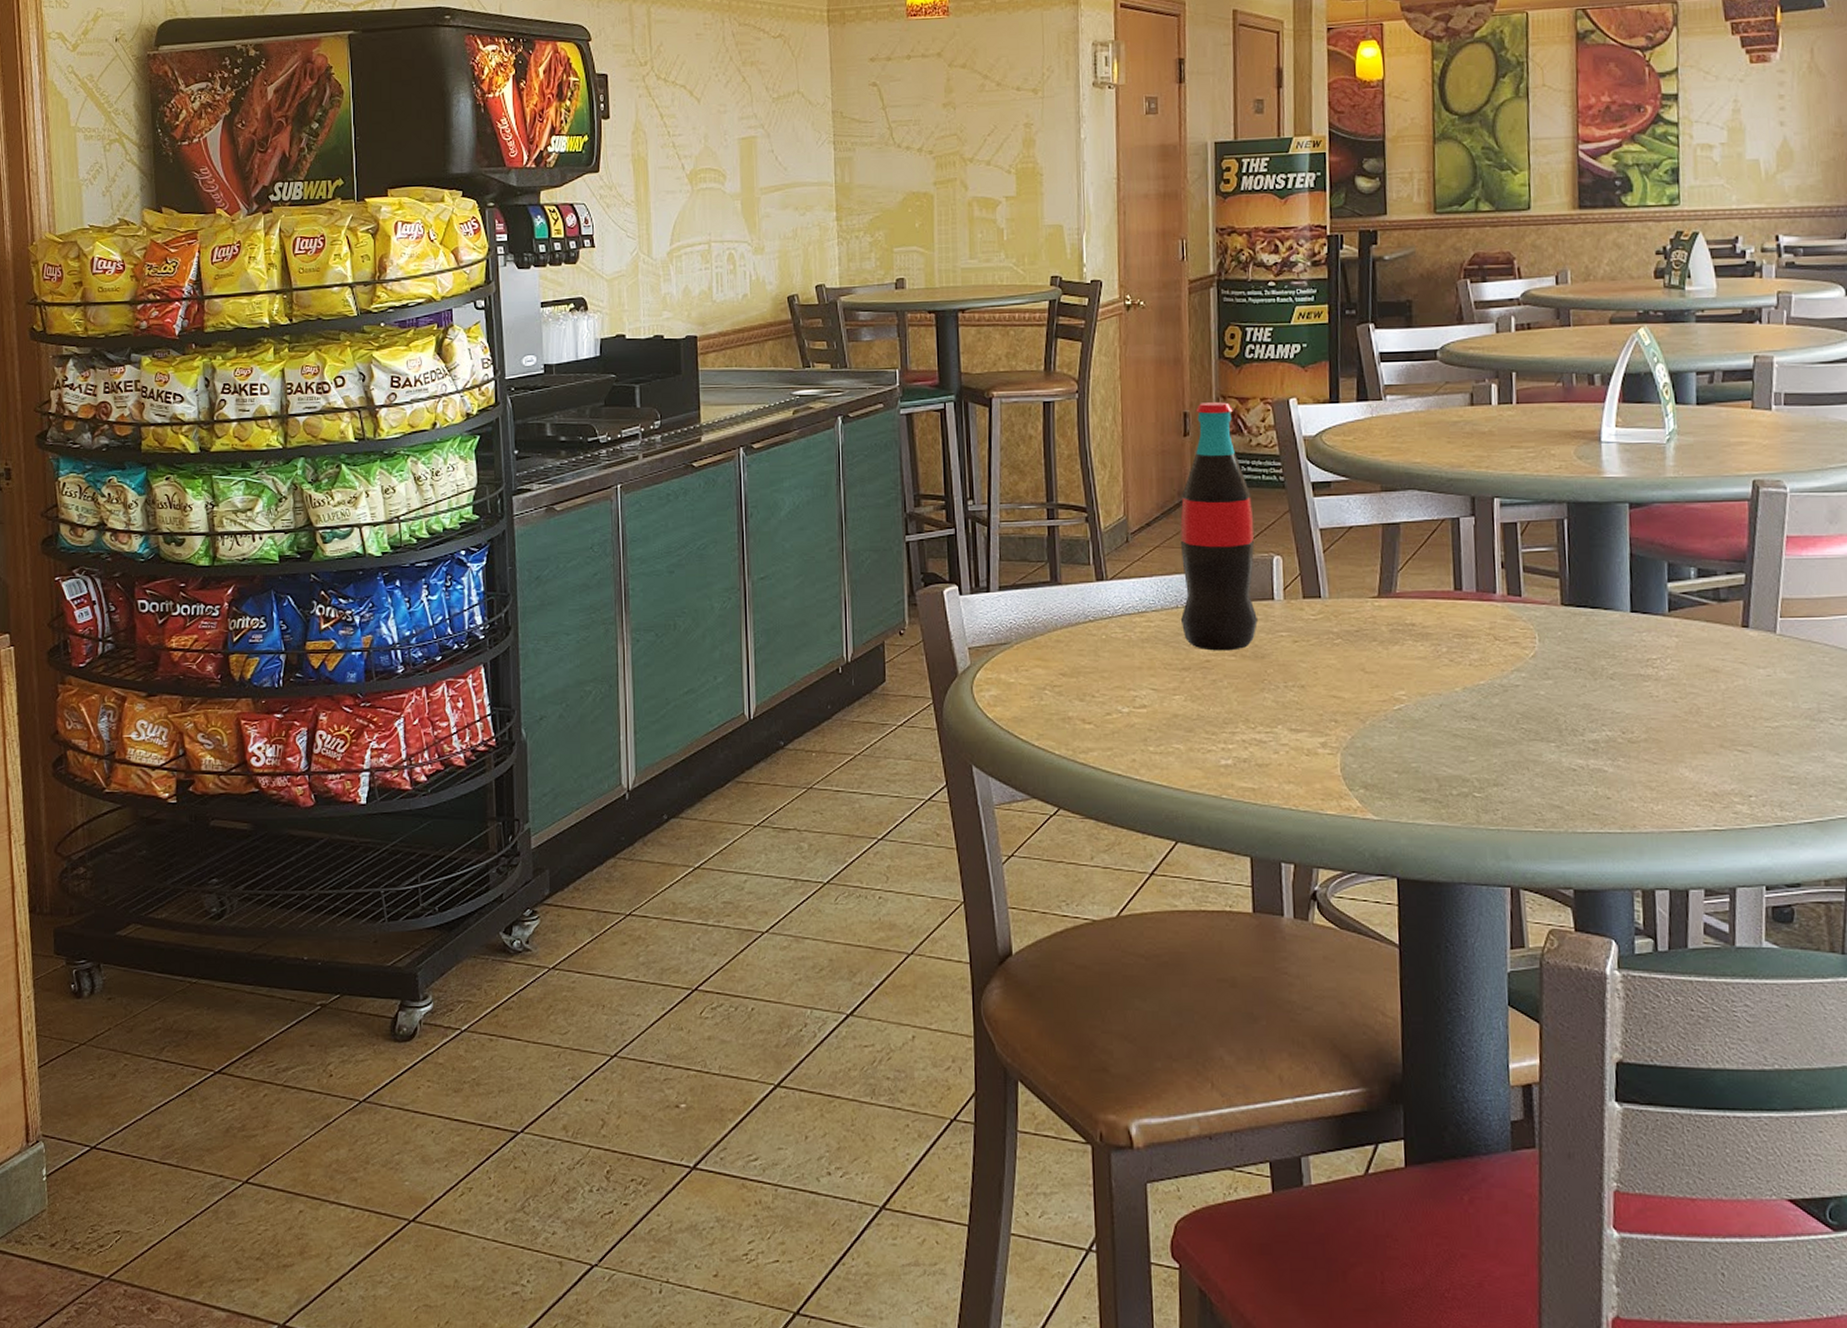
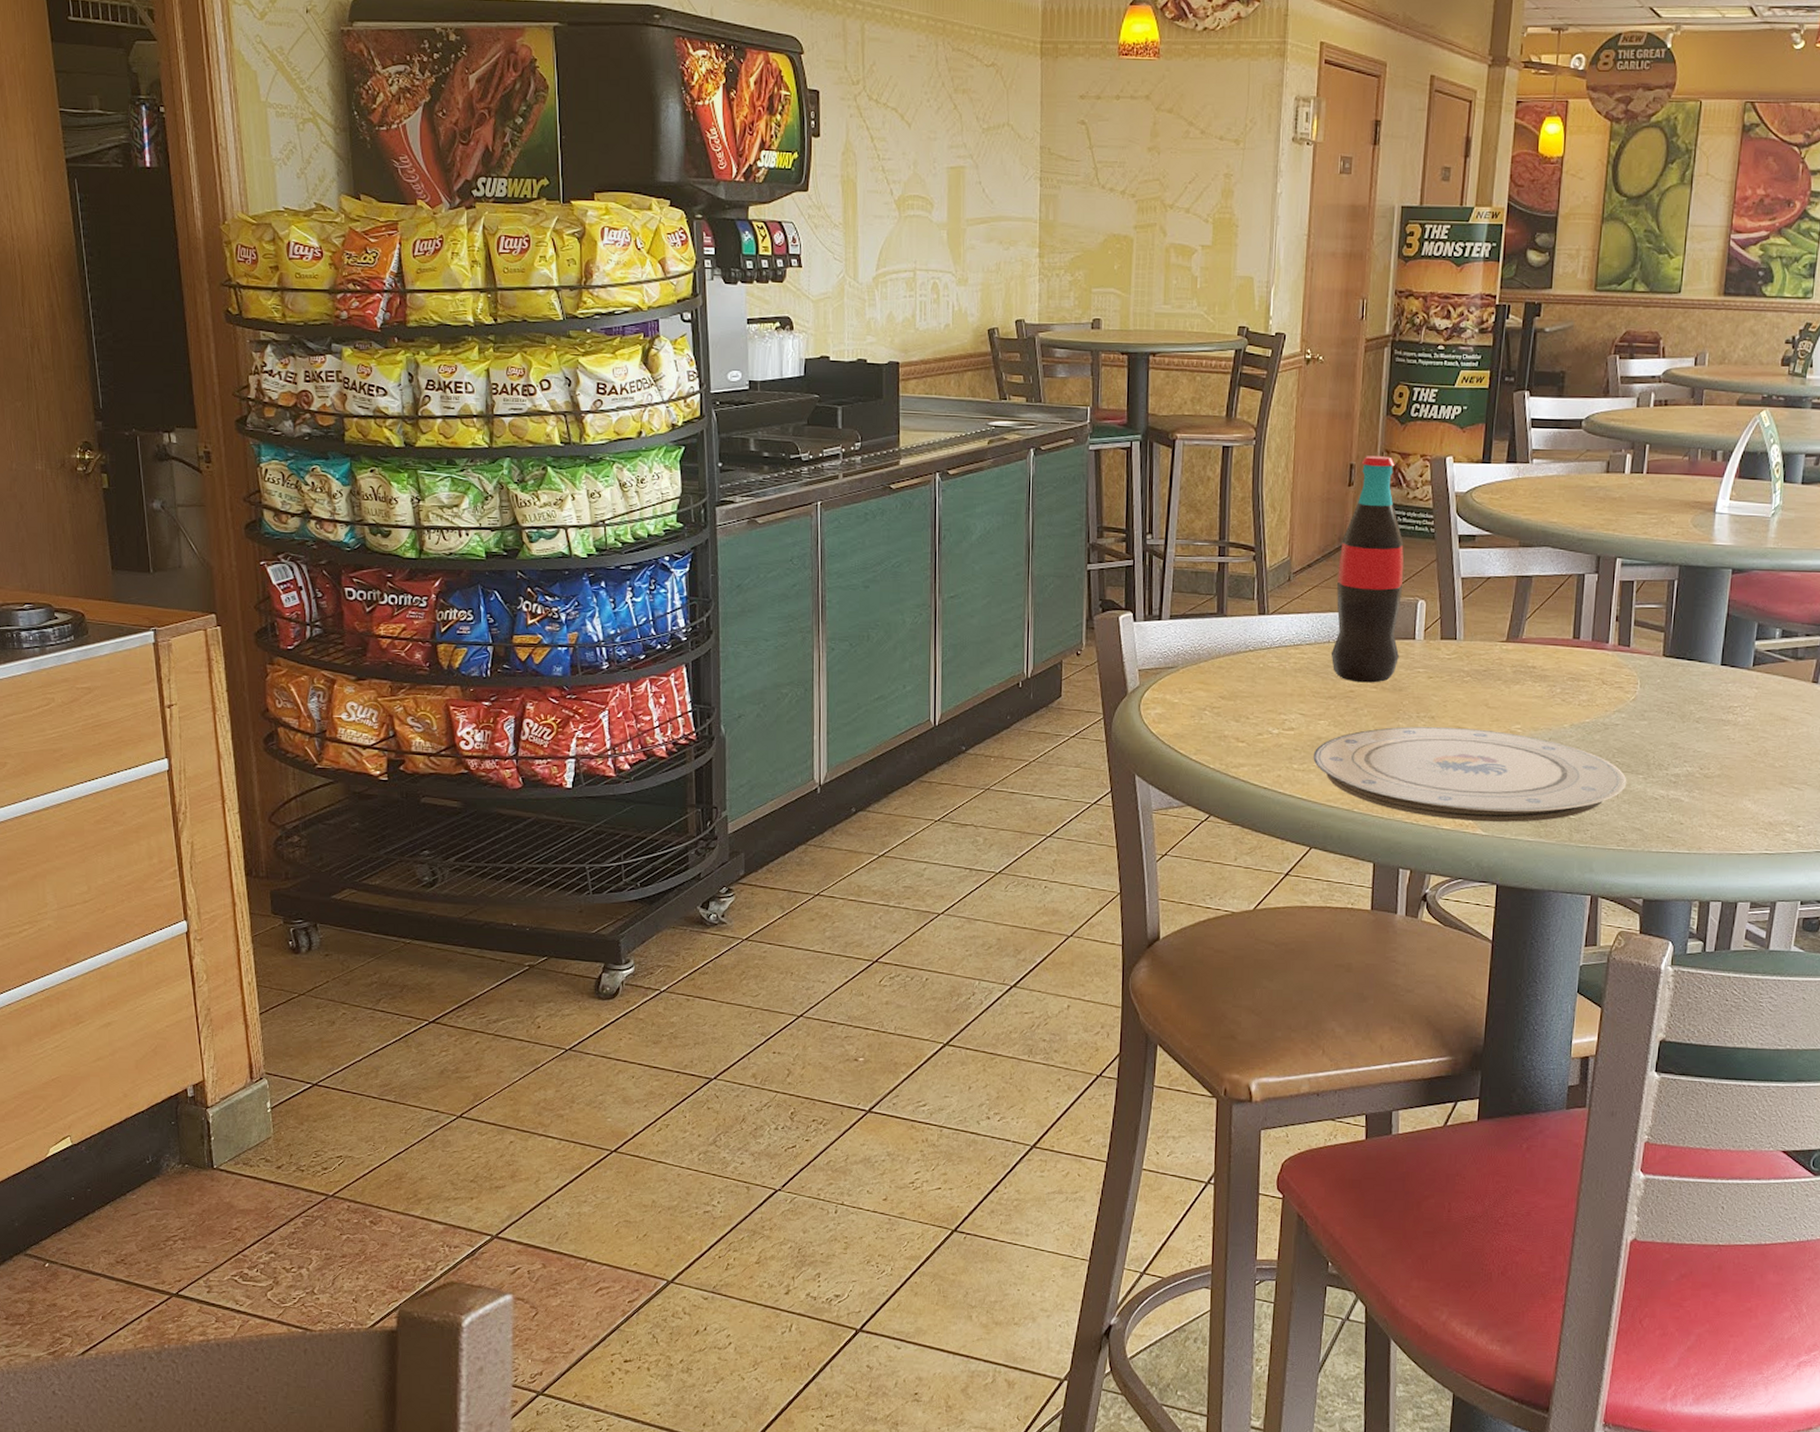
plate: none [1170,696,1538,805] -> present [1313,726,1627,822]

